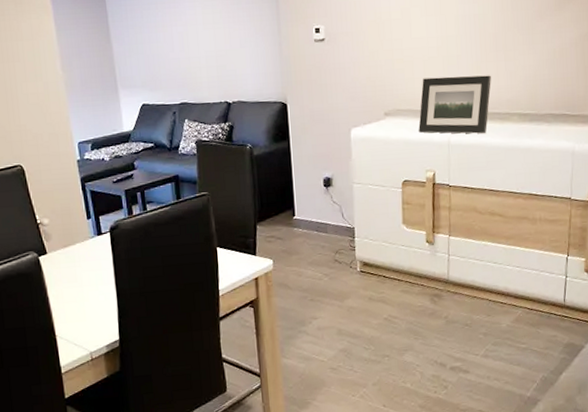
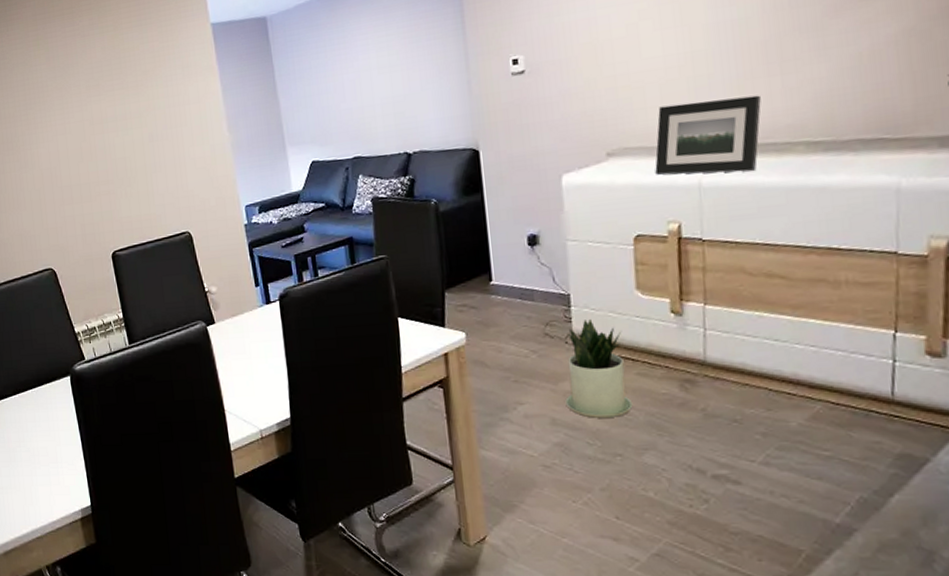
planter: none [349,248,398,328] -> present [565,319,633,418]

